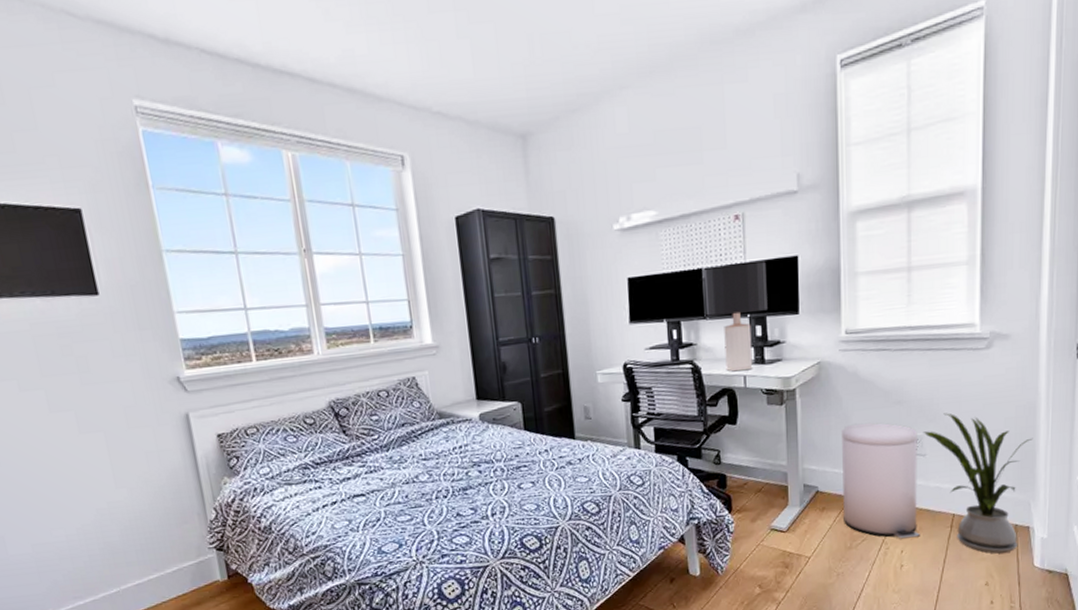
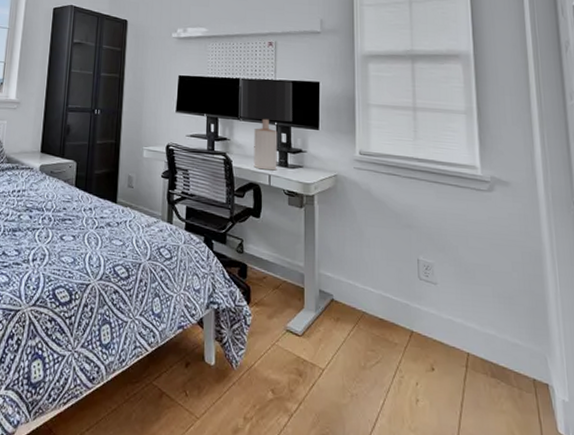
pedal bin: present [842,422,920,539] -> none [356,238,435,371]
house plant: present [923,413,1033,554] -> none [433,245,542,410]

